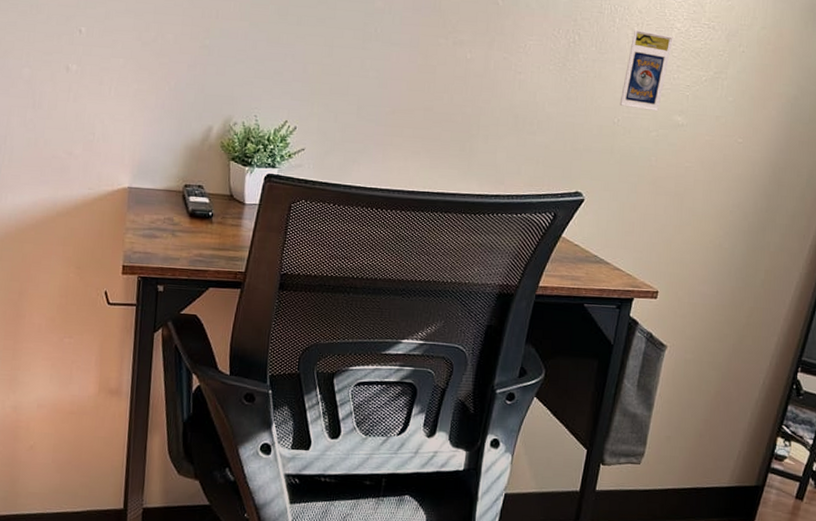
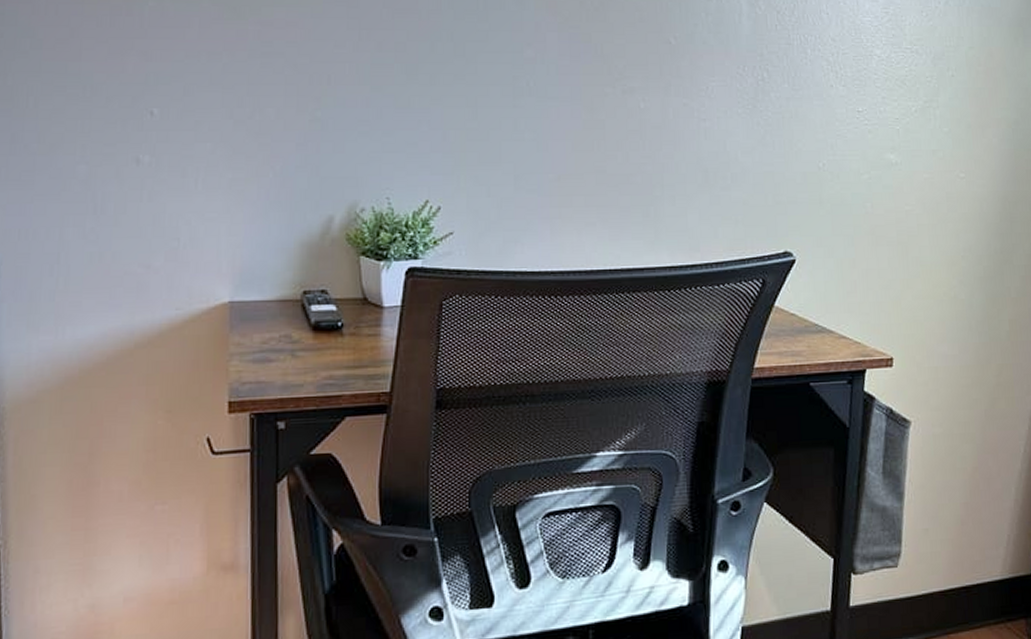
trading card display case: present [619,29,673,112] -> none [822,60,874,151]

